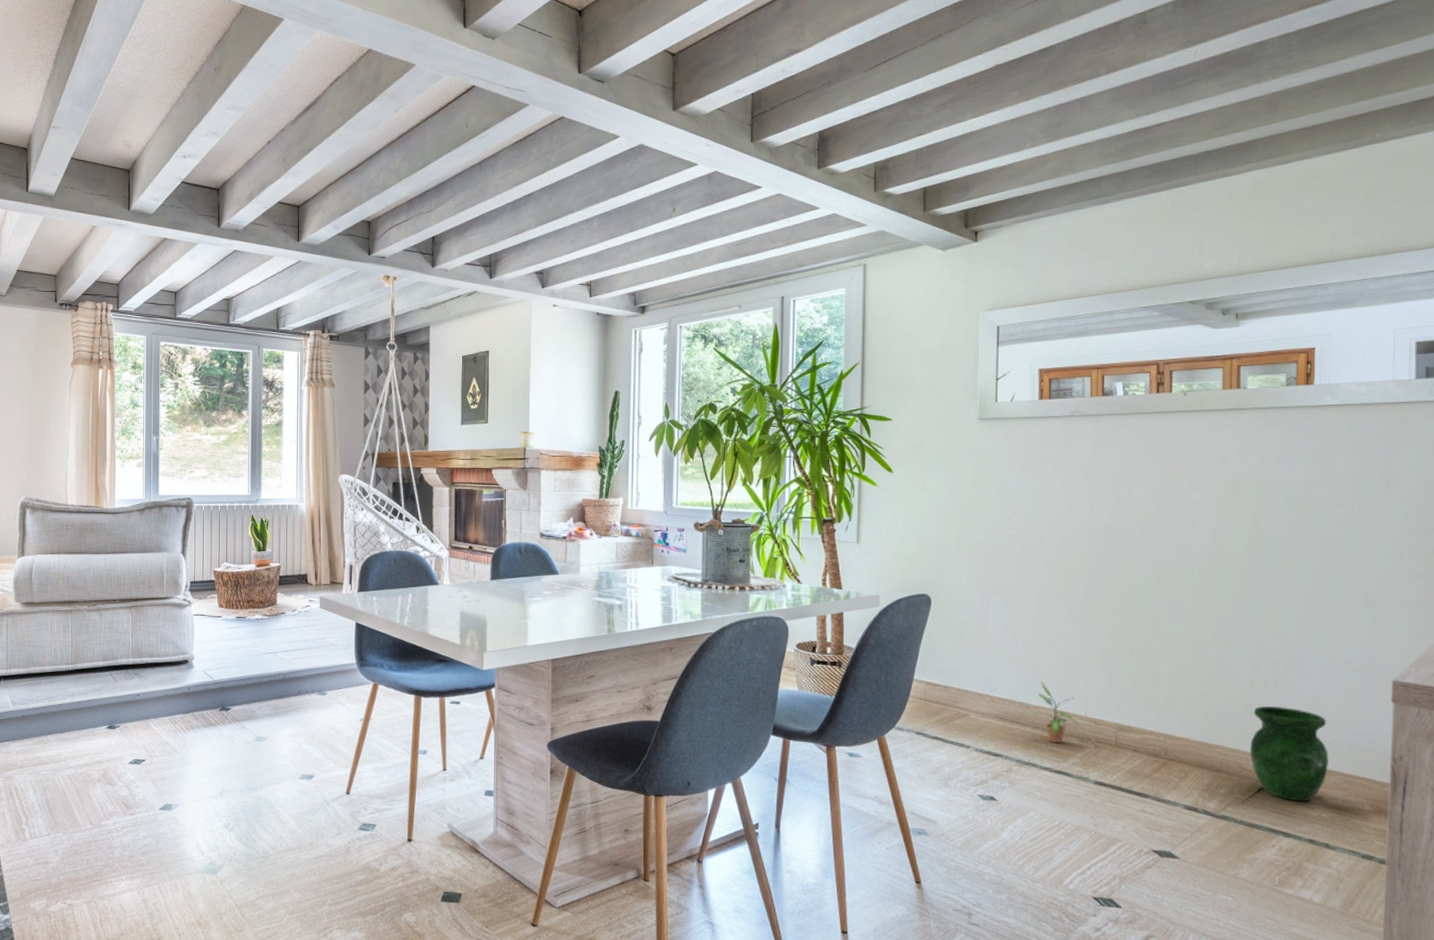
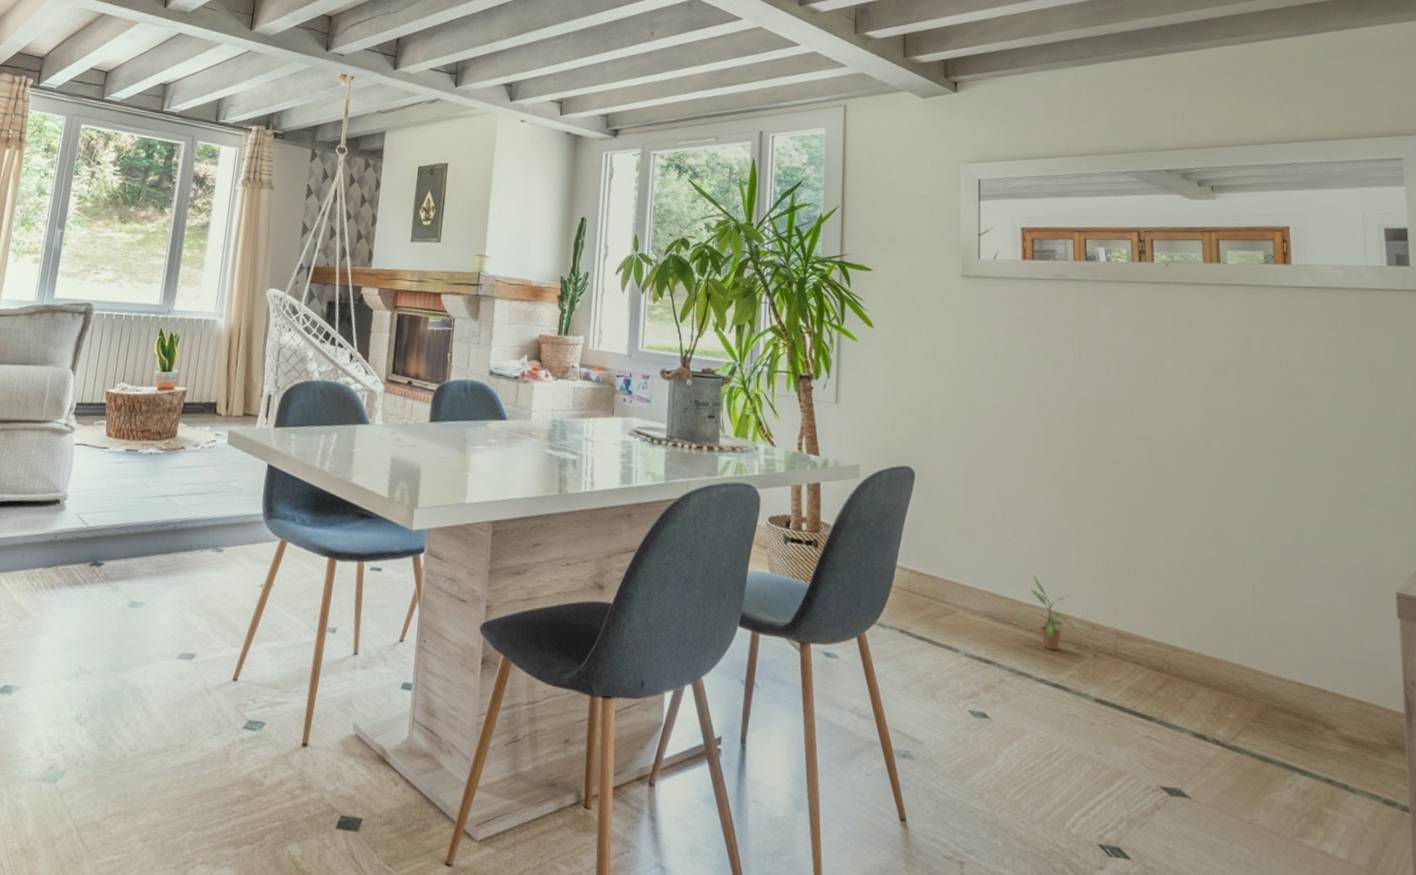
vase: present [1249,706,1329,802] -> none [1256,616,1340,733]

